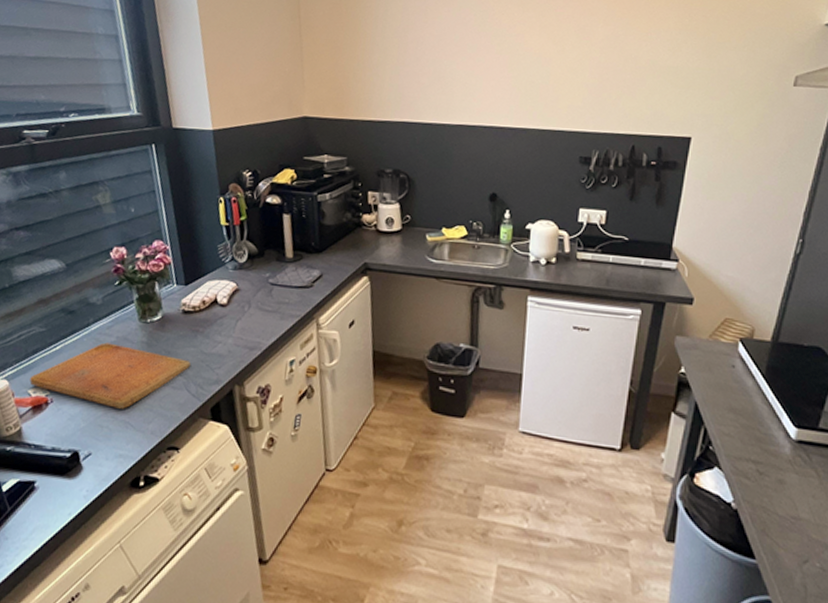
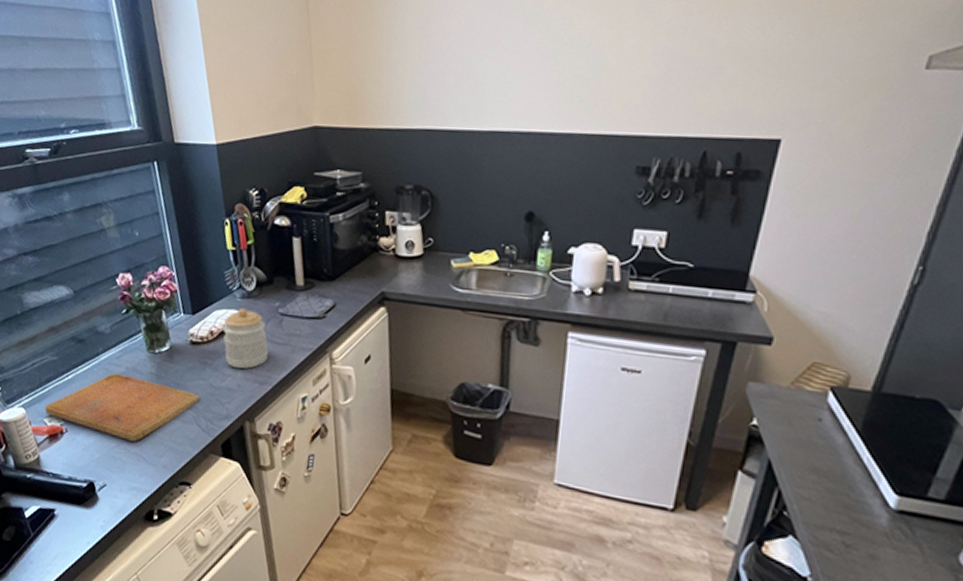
jar: none [214,279,258,336] -> present [222,308,268,369]

